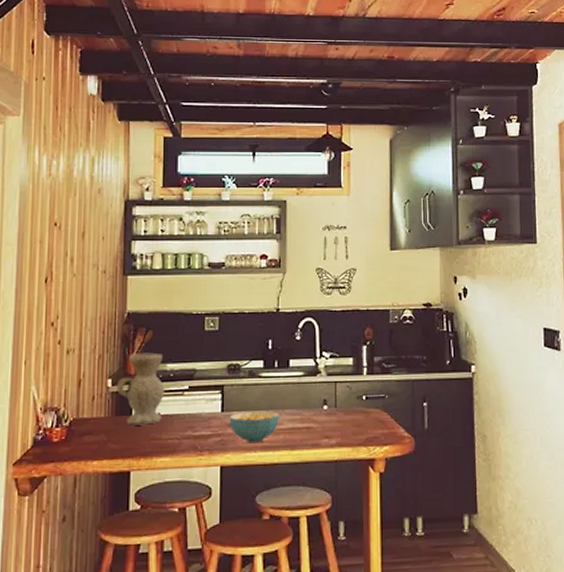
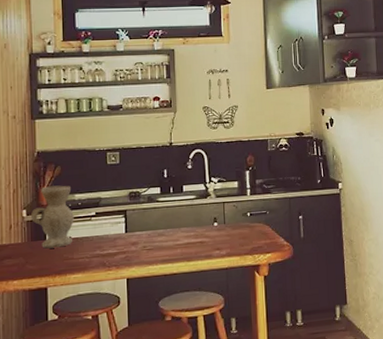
cereal bowl: present [229,410,280,443] -> none [132,230,177,258]

